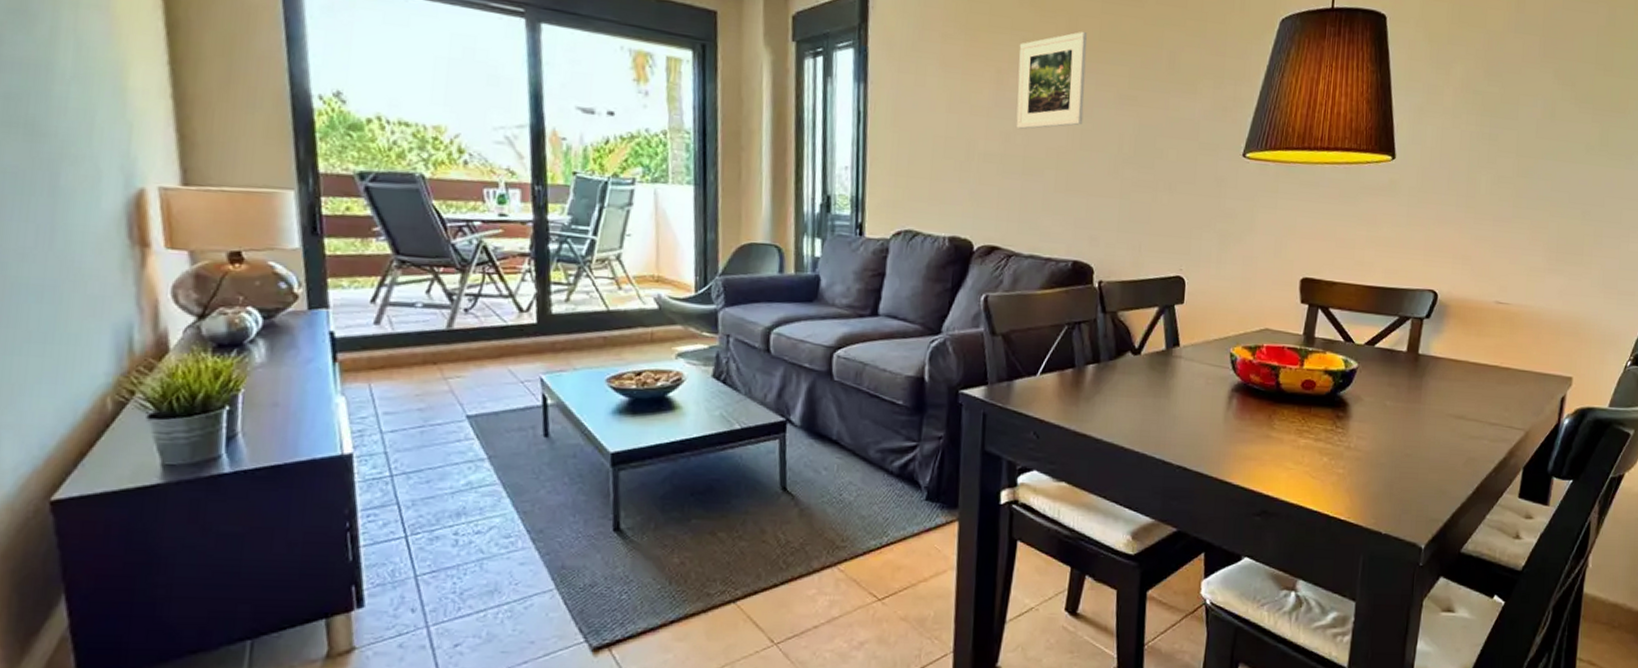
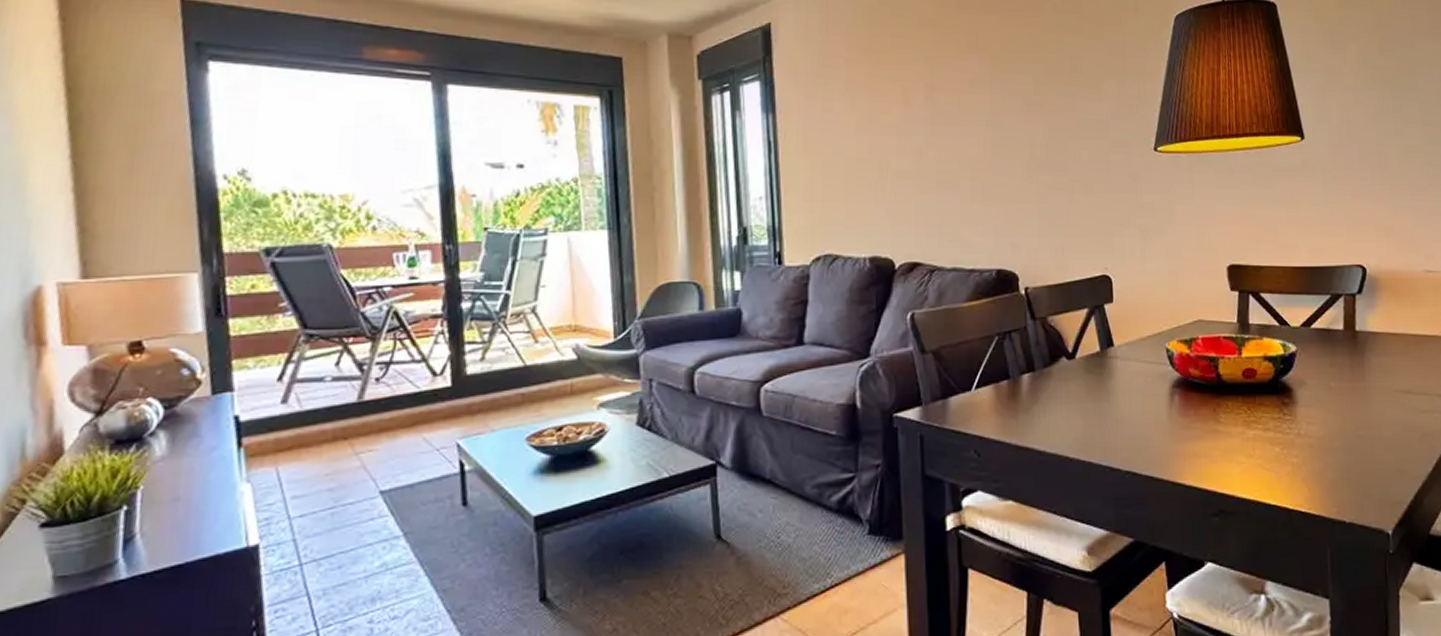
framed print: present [1016,31,1087,129] -> none [923,44,993,144]

